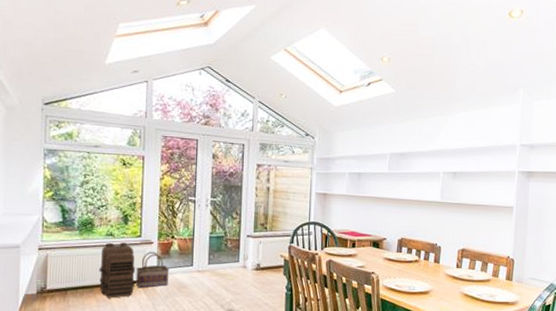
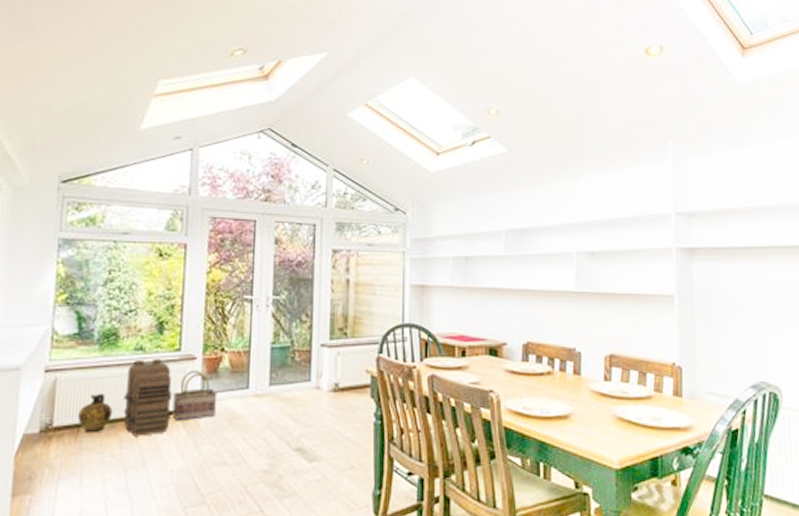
ceramic jug: none [65,266,91,295] -> present [78,393,113,433]

